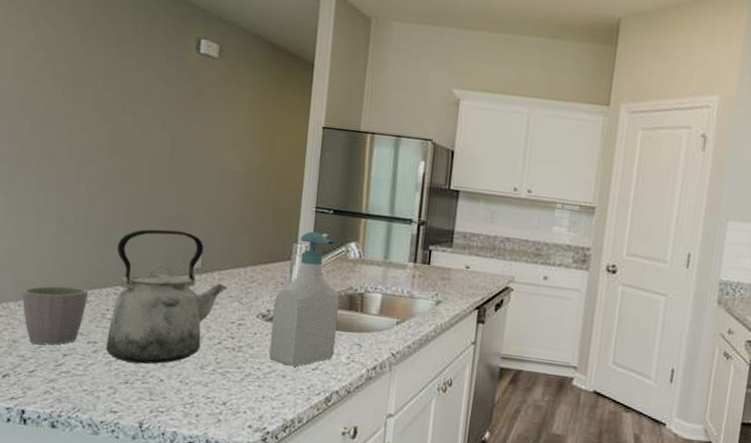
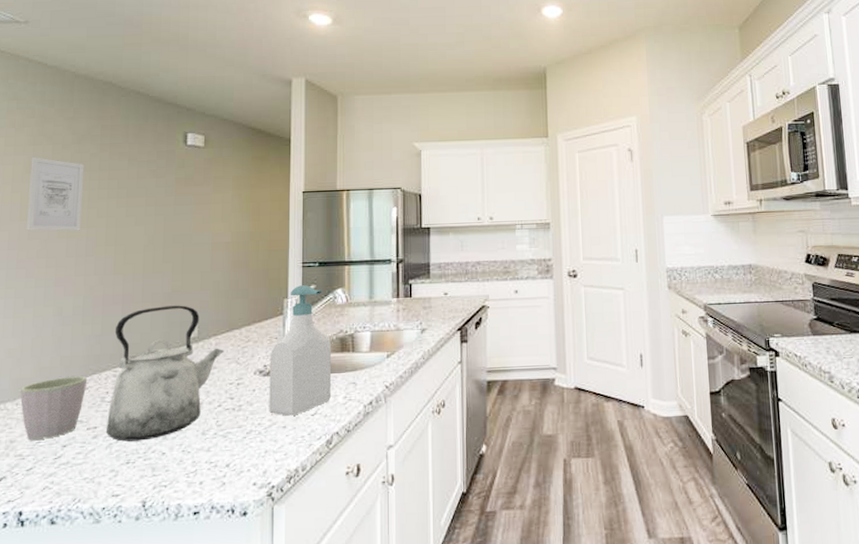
wall art: none [29,41,89,134] -> present [27,156,85,231]

